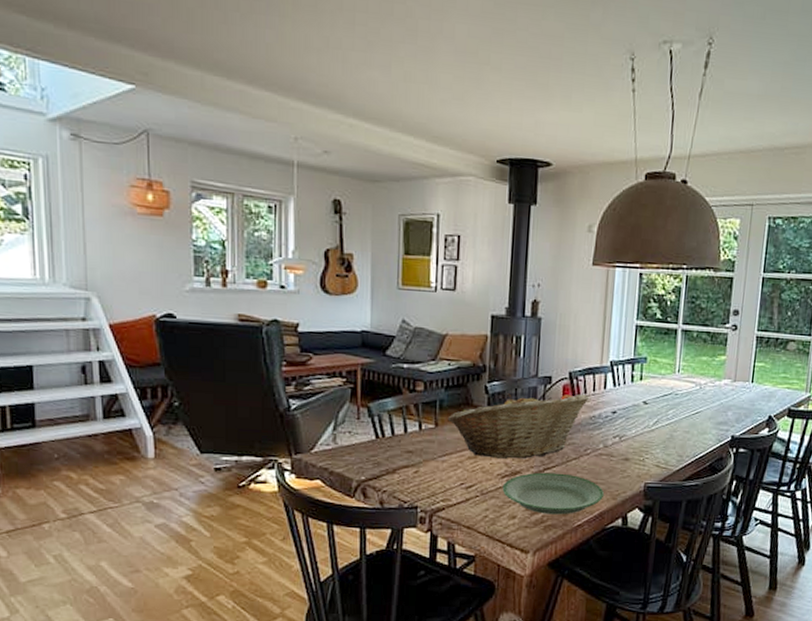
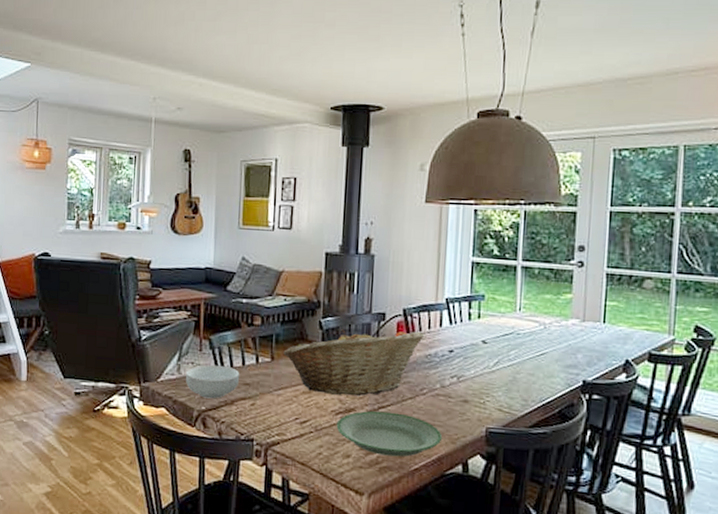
cereal bowl: none [342,433,402,468] -> present [185,365,240,399]

